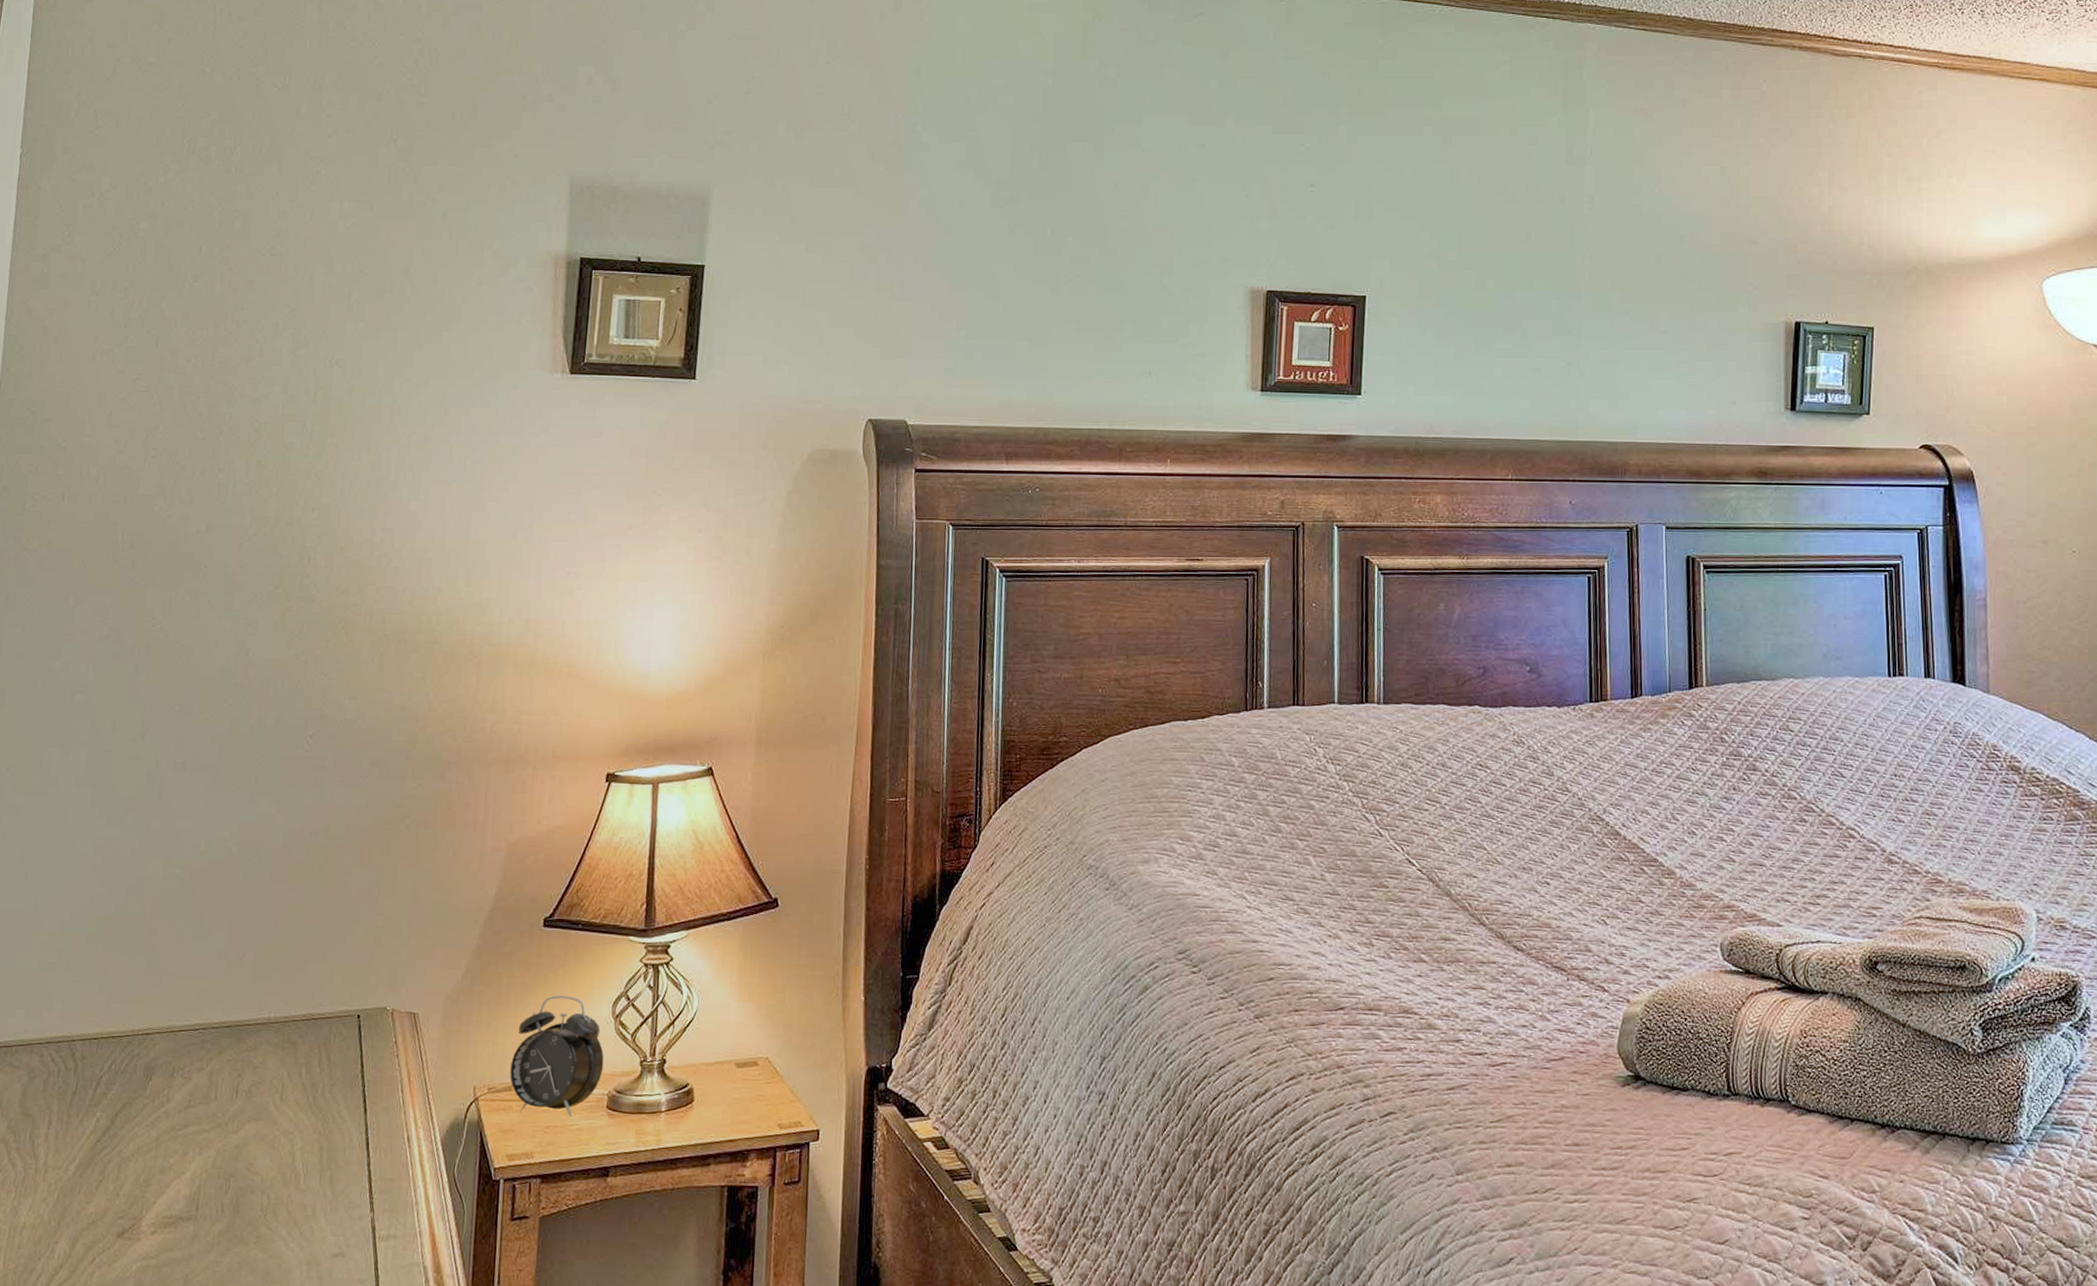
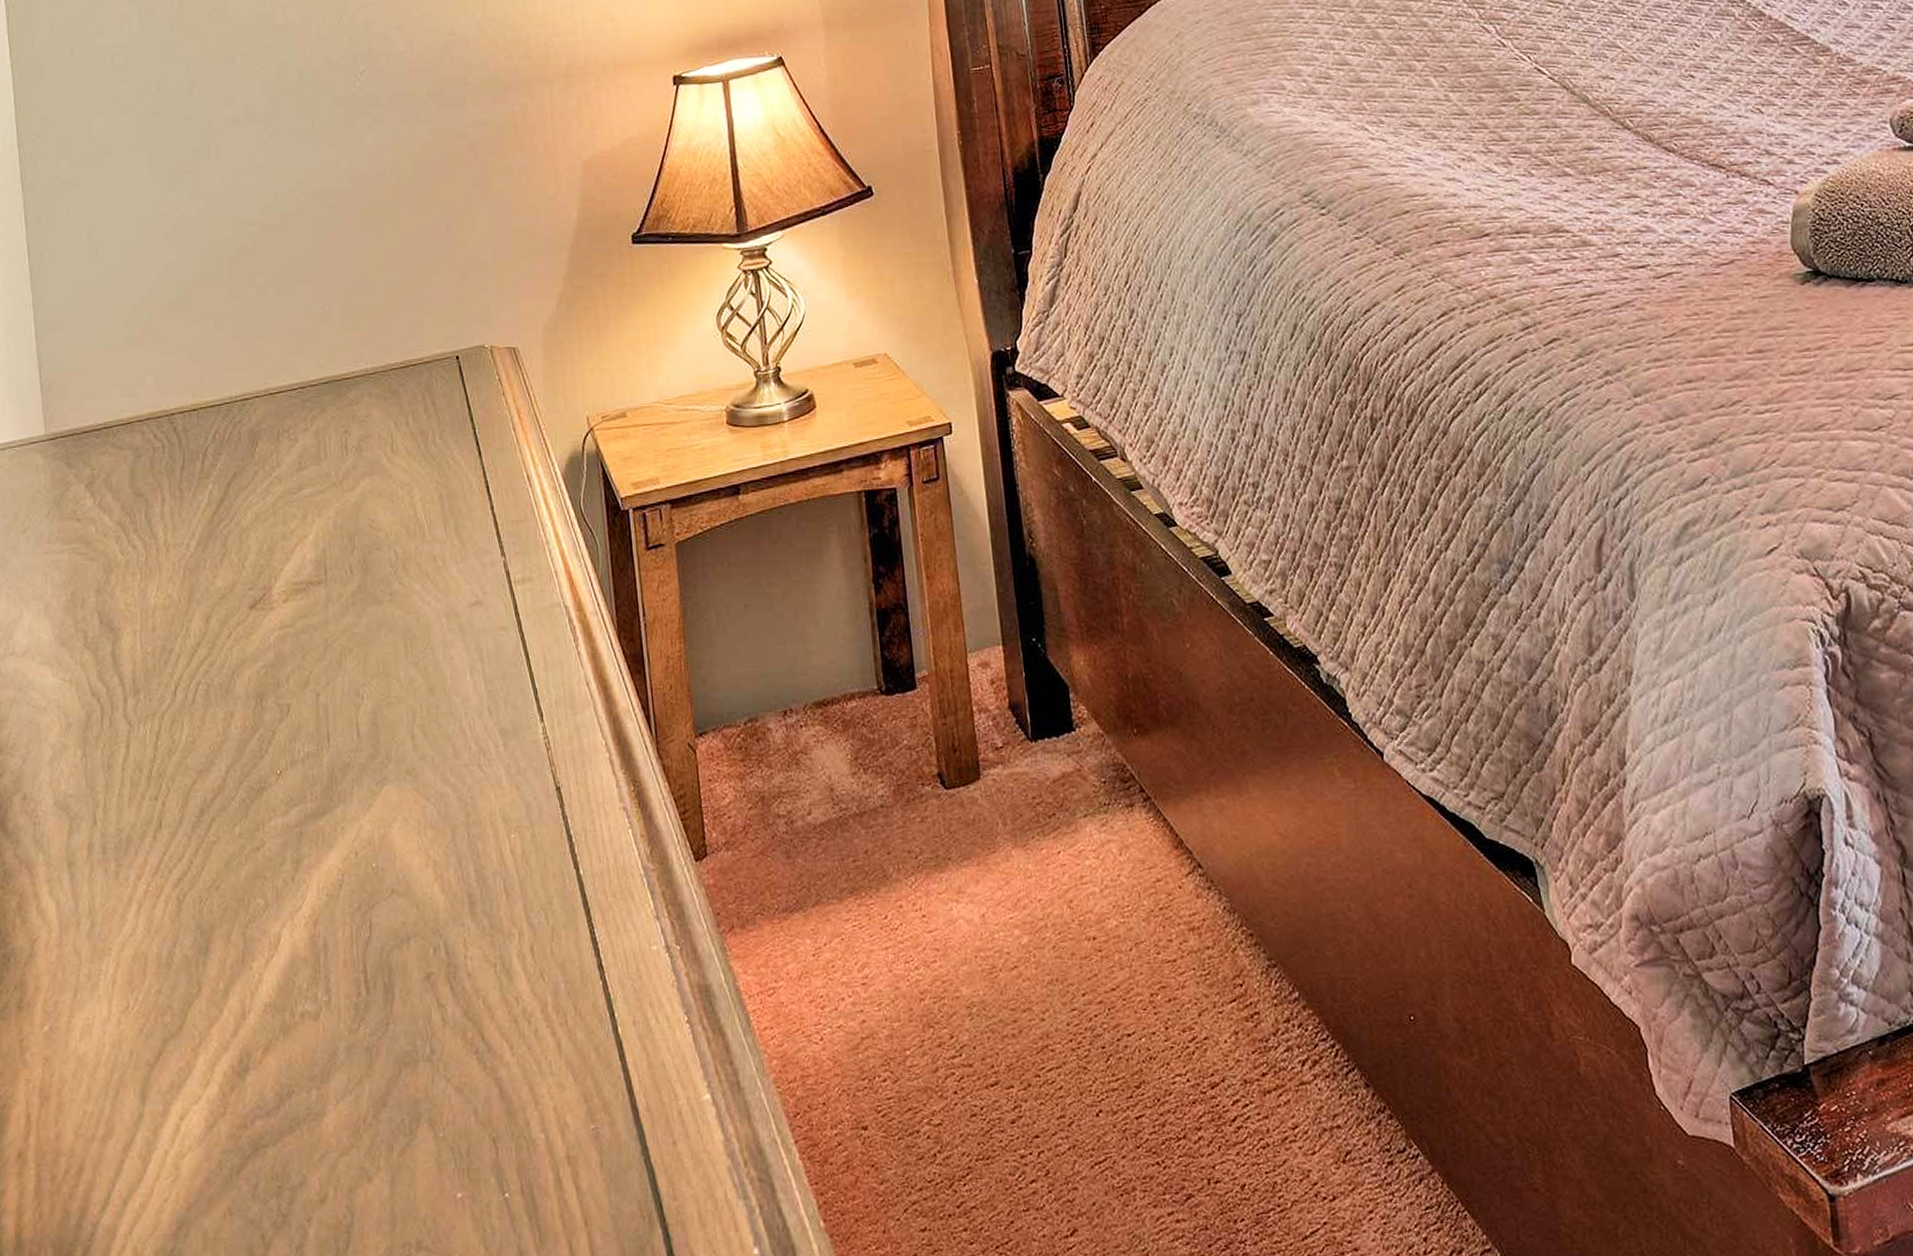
alarm clock: present [510,995,604,1117] -> none [621,312,717,438]

